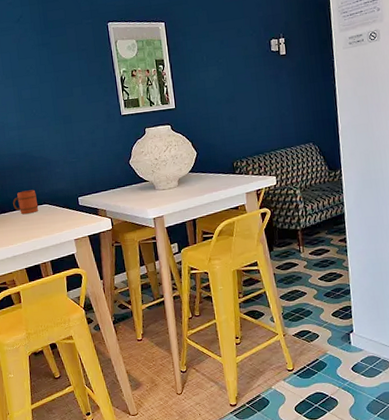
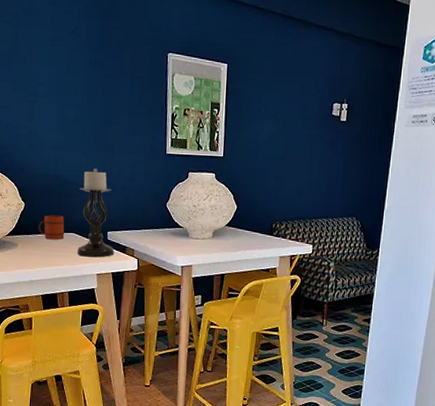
candle holder: none [45,140,88,225] -> present [76,169,115,258]

